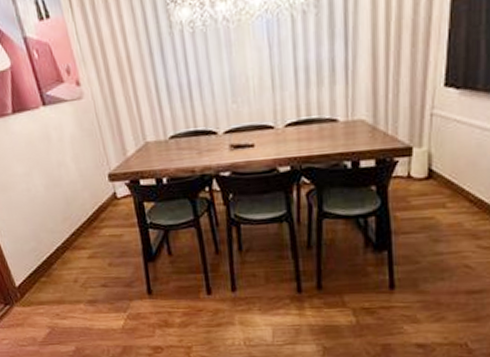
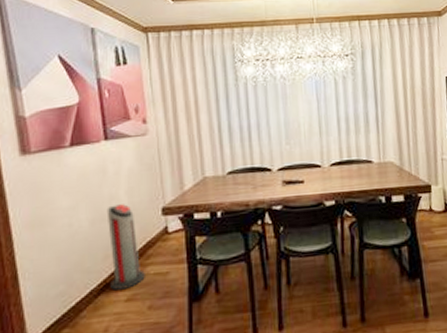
air purifier: none [57,170,102,249] -> present [106,204,145,291]

